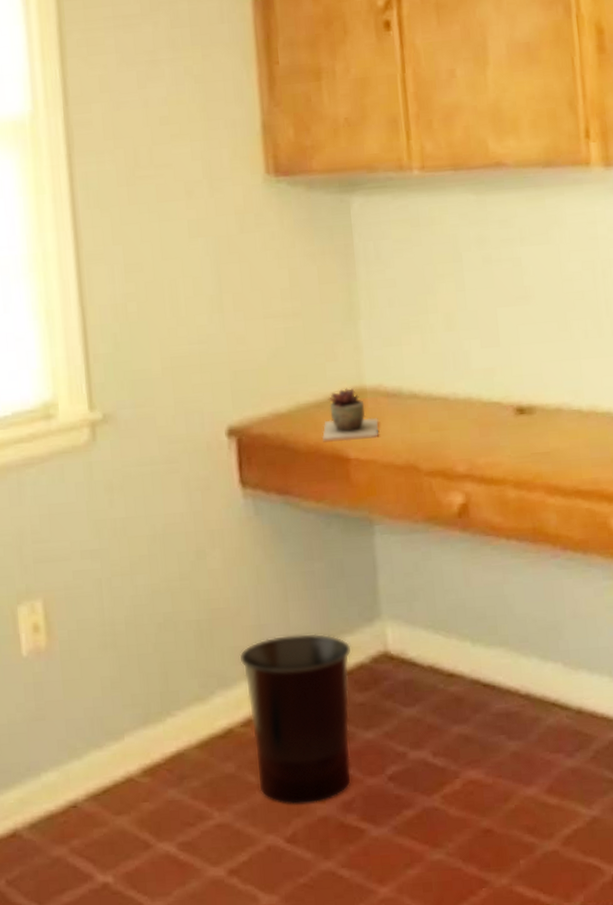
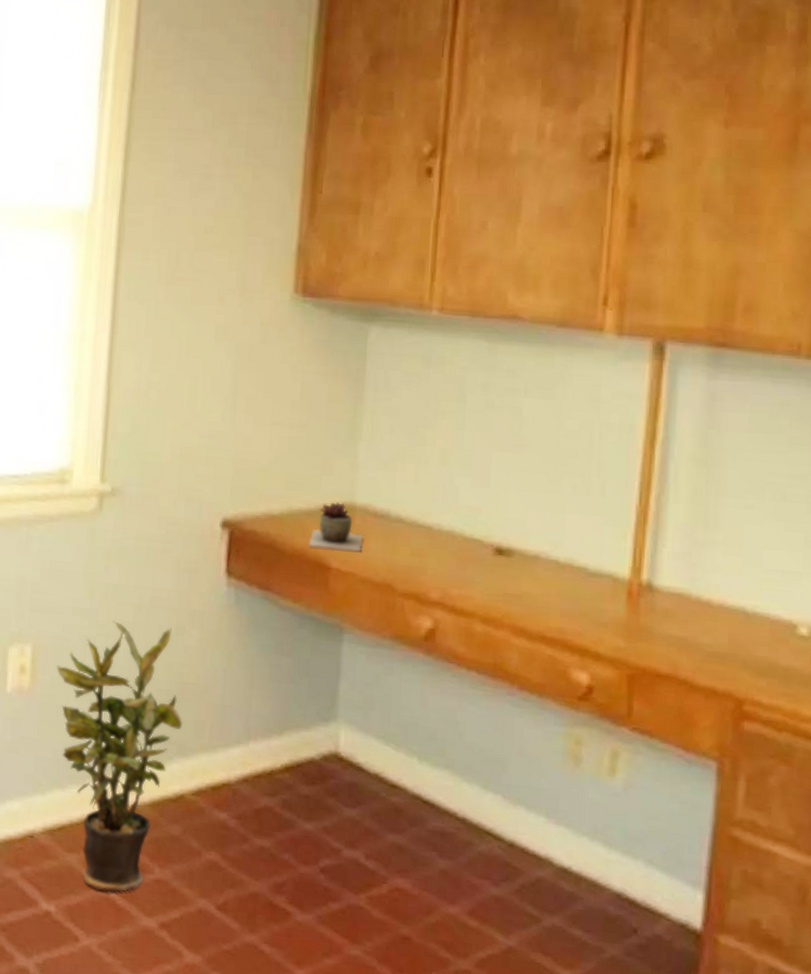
potted plant: none [72,553,220,850] -> present [56,621,183,892]
waste bin: present [239,633,352,805] -> none [200,718,305,879]

